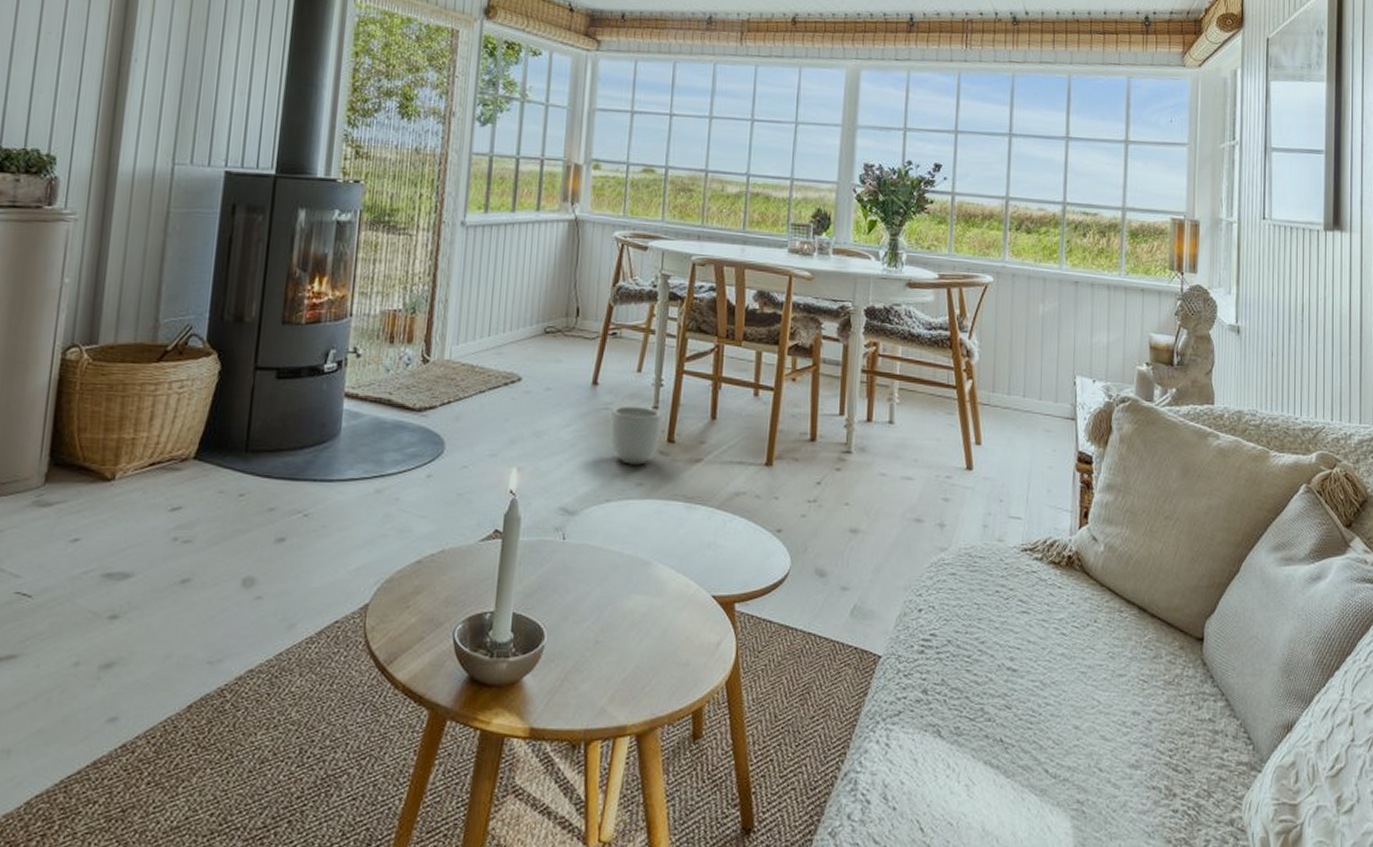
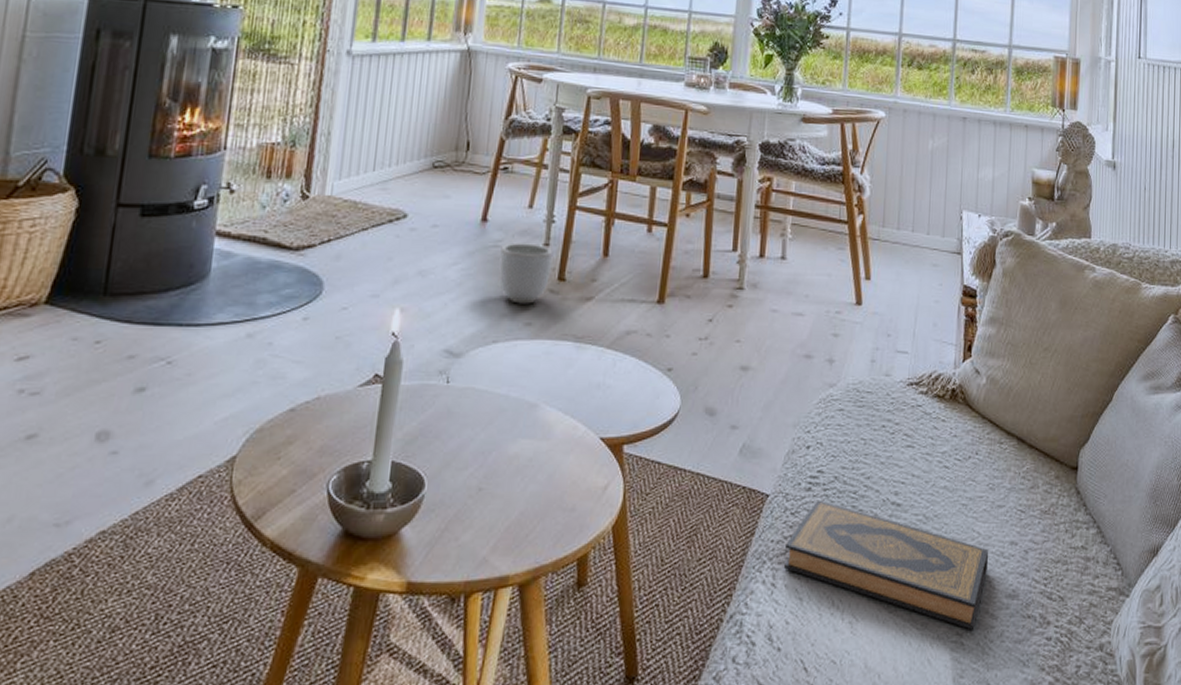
hardback book: none [898,663,1109,799] -> present [784,500,988,630]

